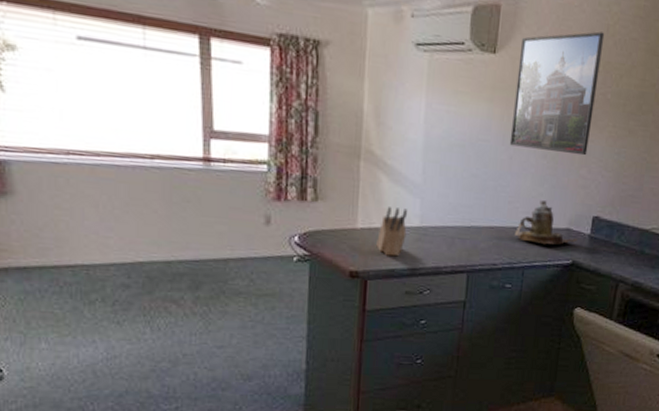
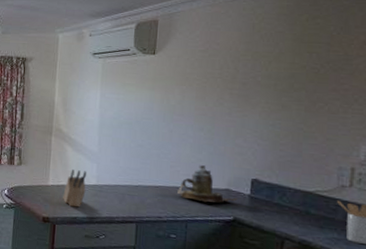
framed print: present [509,31,605,156] -> none [169,30,251,128]

